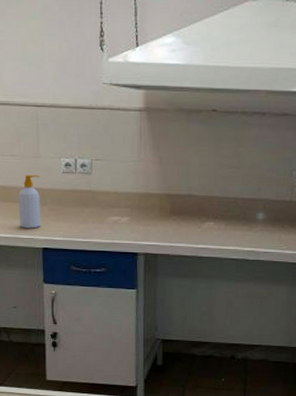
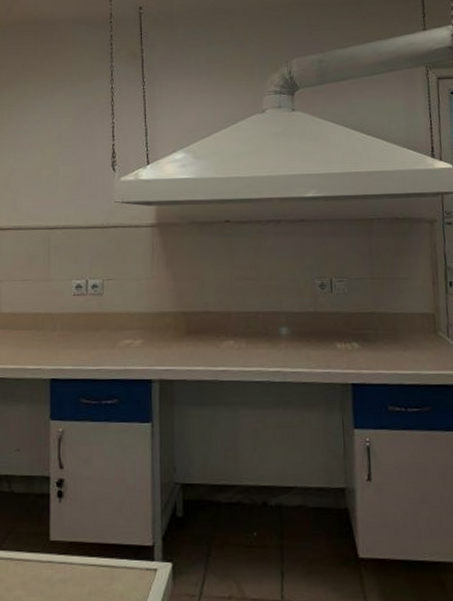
soap bottle: present [19,175,41,228] -> none [27,299,49,358]

